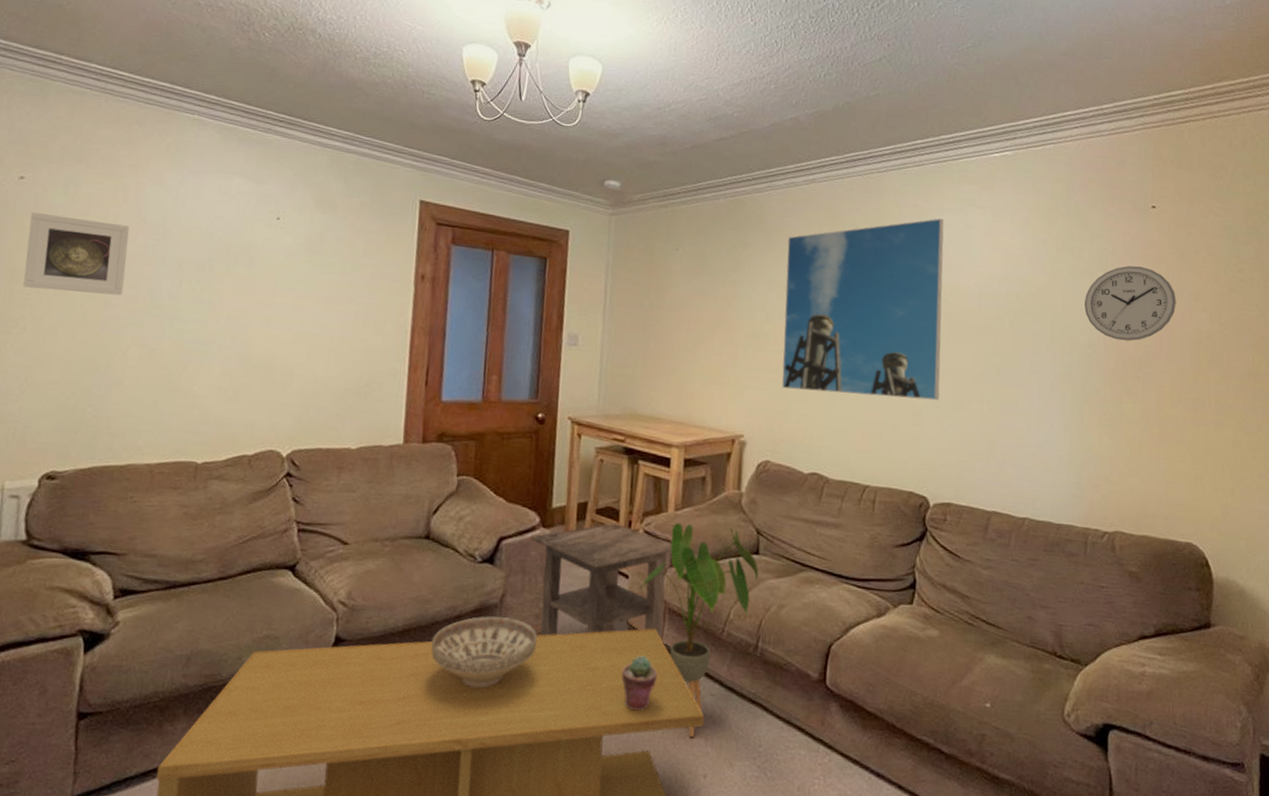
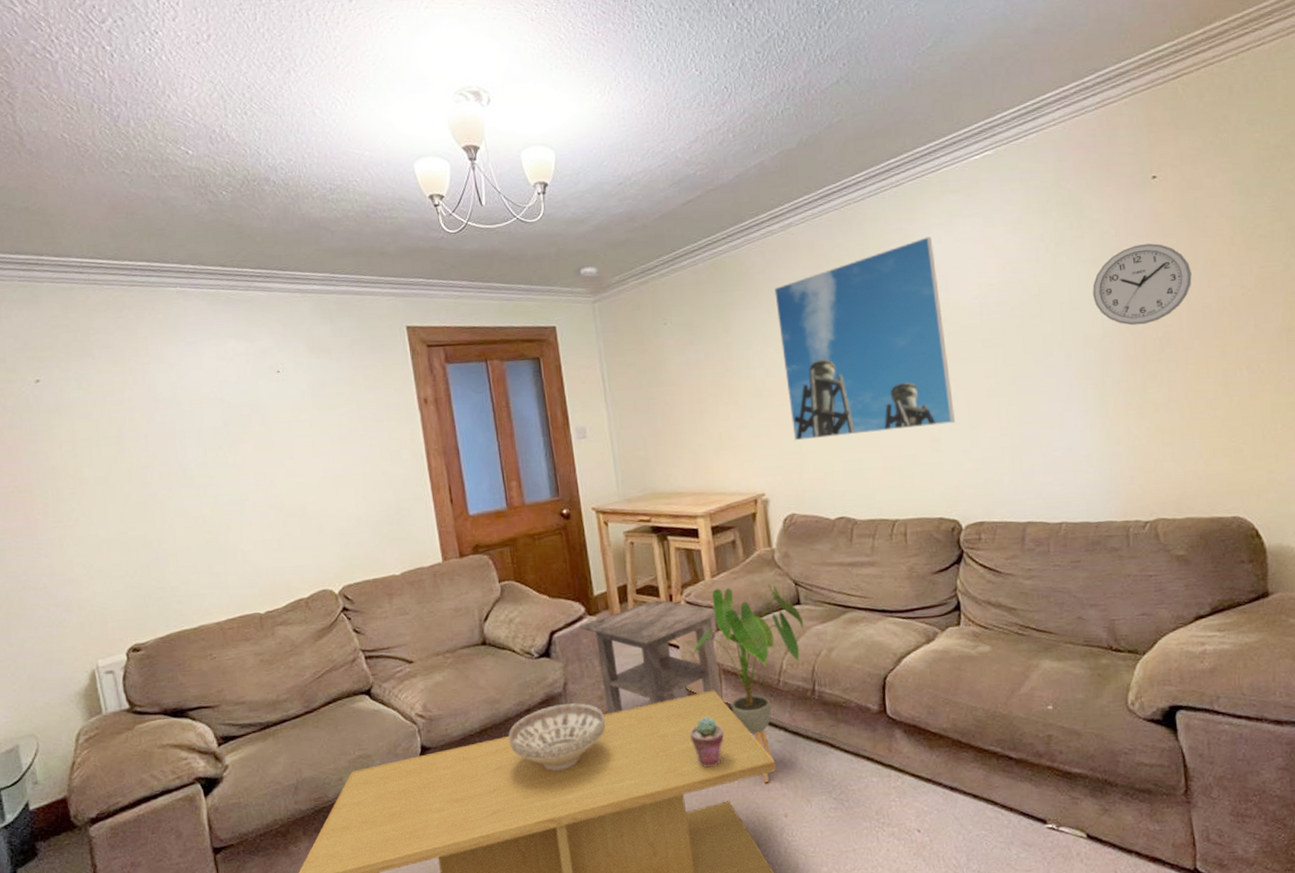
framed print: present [23,211,130,296] -> none [55,406,155,483]

